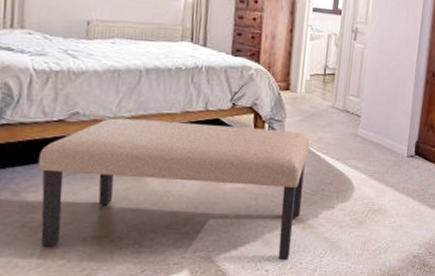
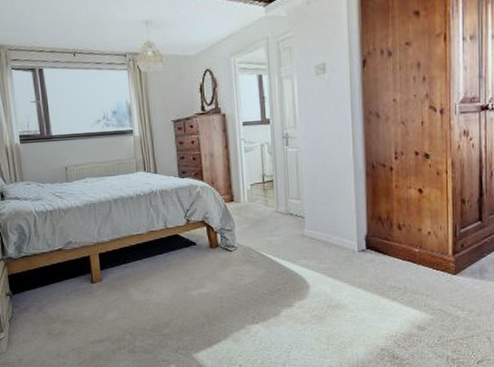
bench: present [37,118,310,261] -> none [50,238,262,356]

